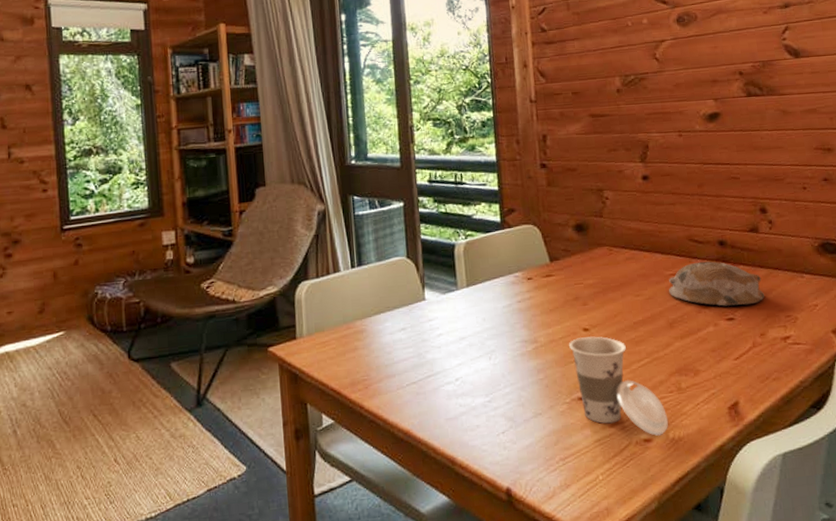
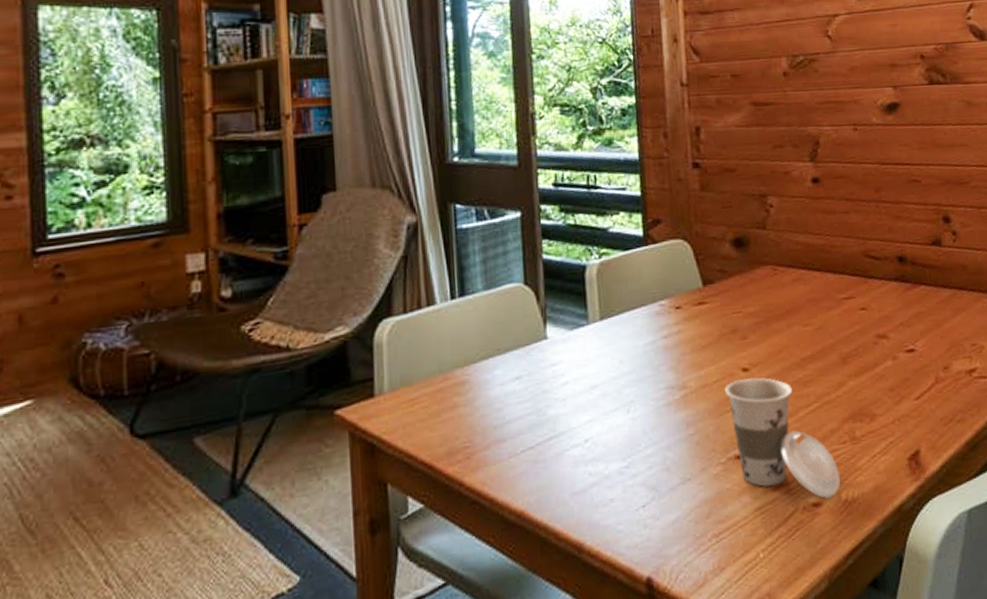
bowl: present [669,261,765,306] -> none [842,281,949,336]

